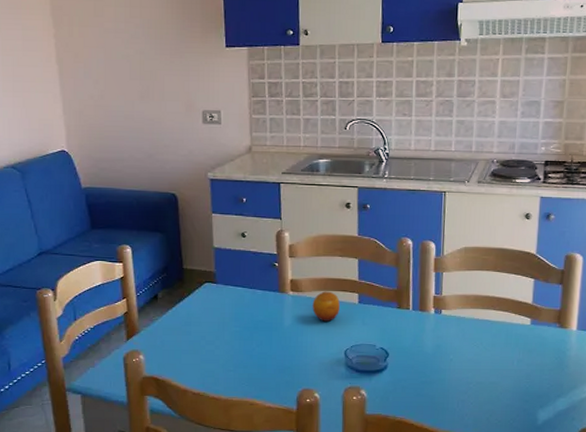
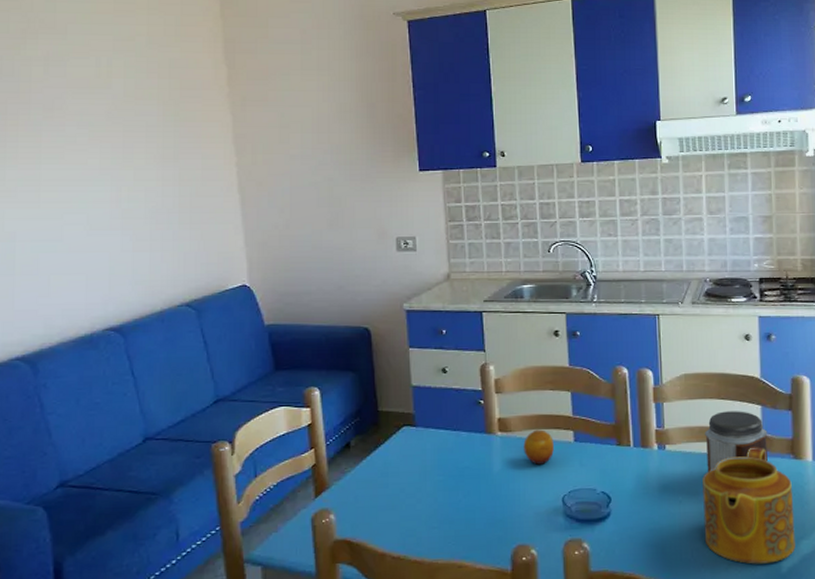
teapot: none [470,315,556,416] -> present [702,447,795,564]
jar: none [478,282,538,336] -> present [705,411,768,472]

